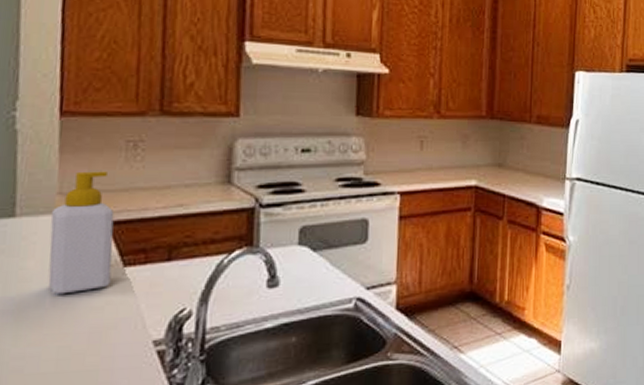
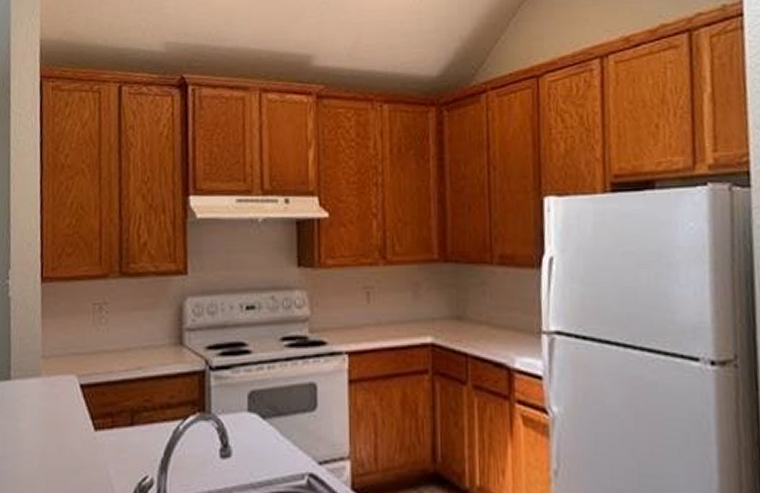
soap bottle: present [48,171,115,295] -> none [36,335,86,456]

